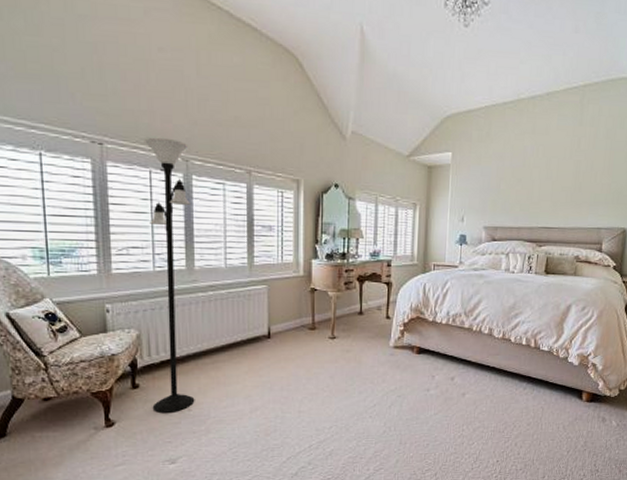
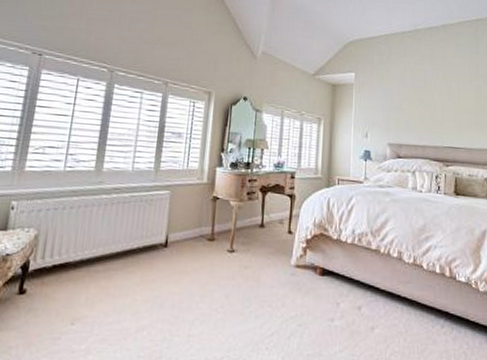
floor lamp: present [143,137,195,413] -> none [34,50,117,325]

